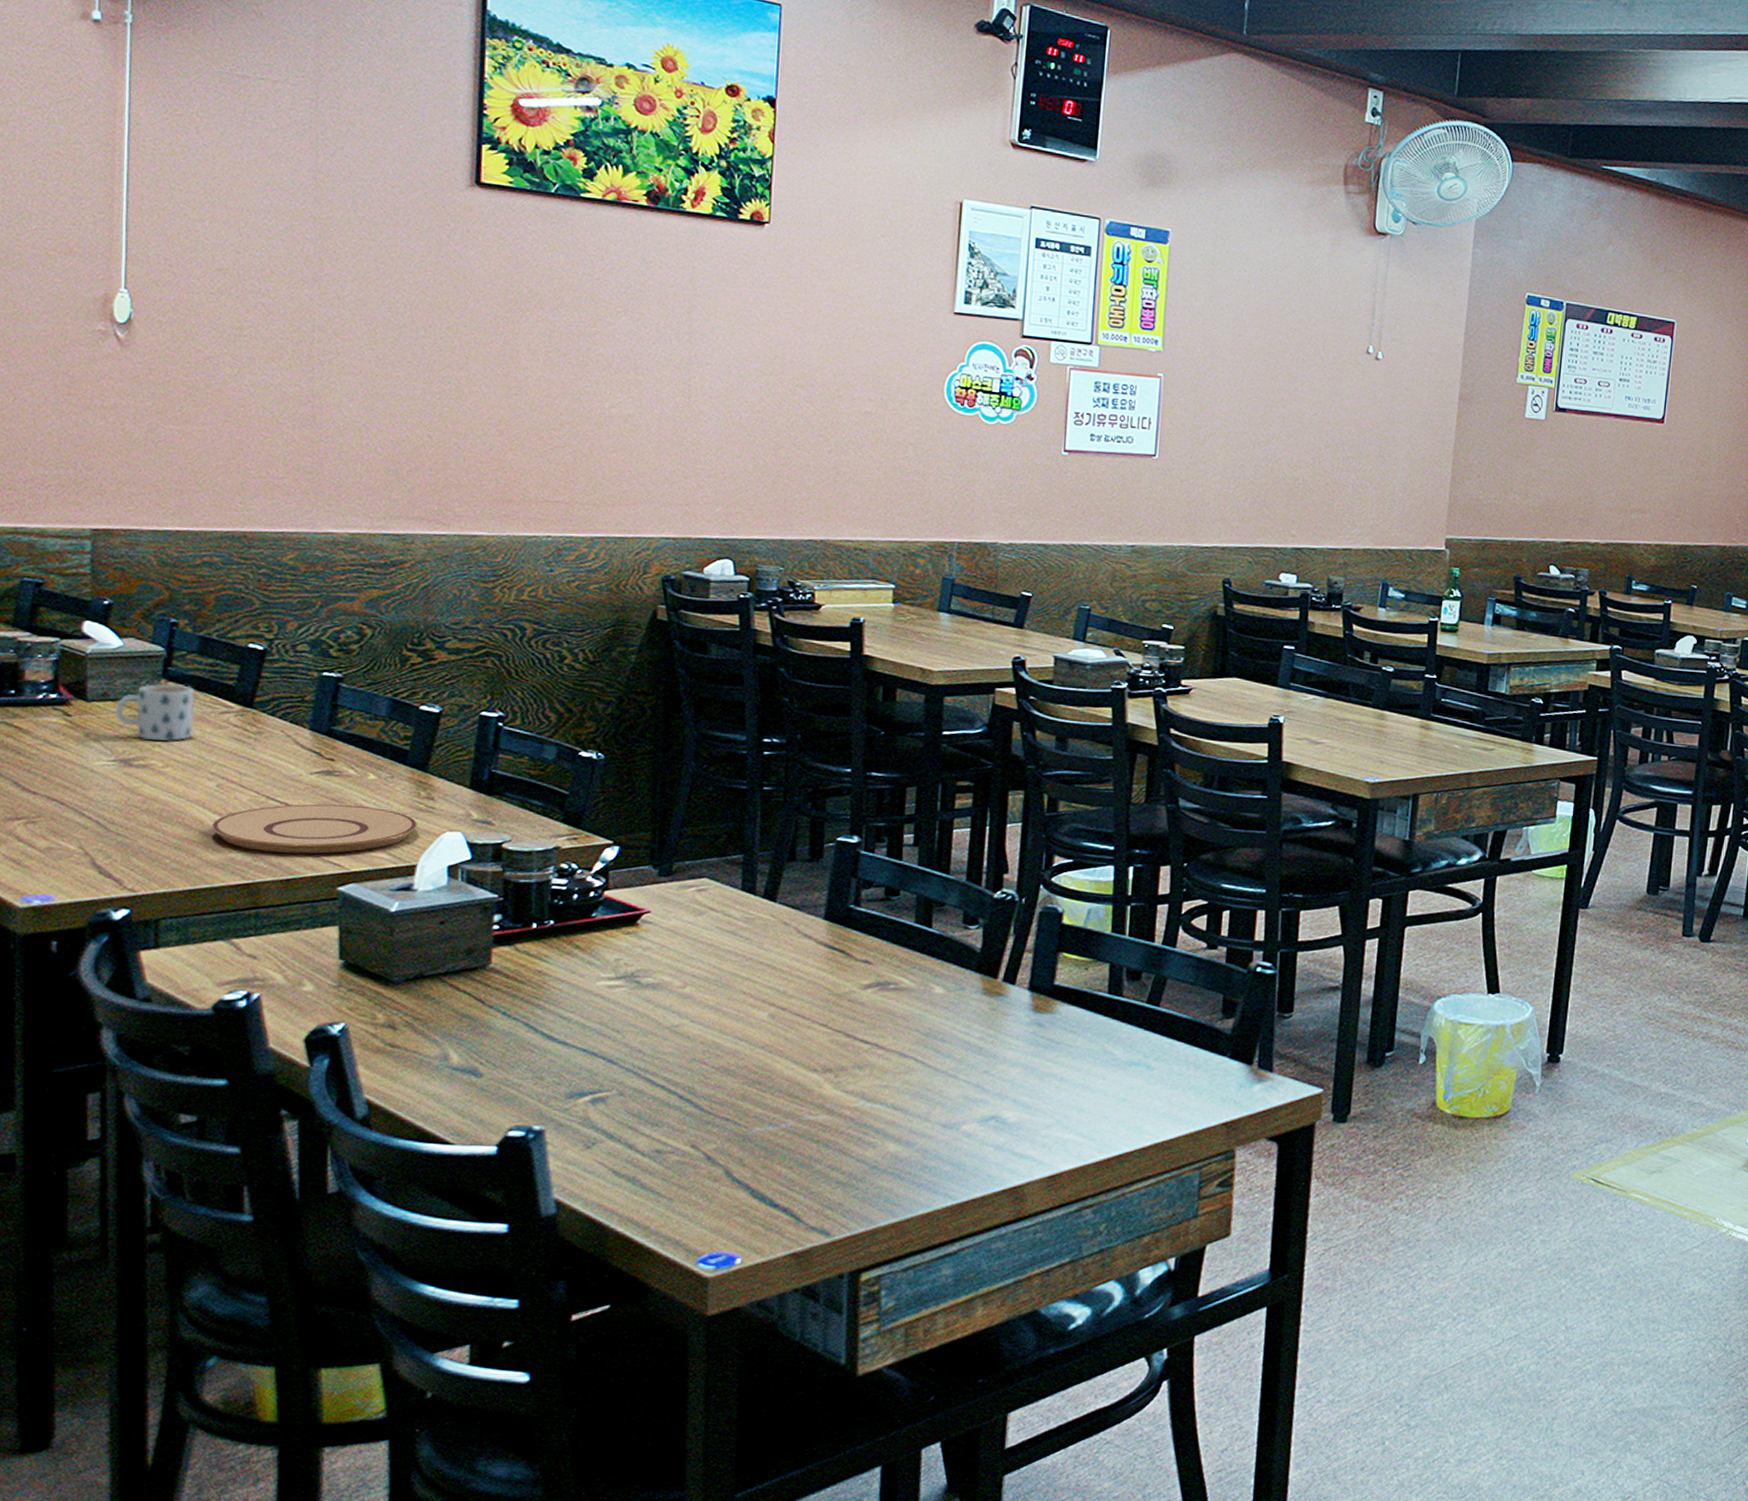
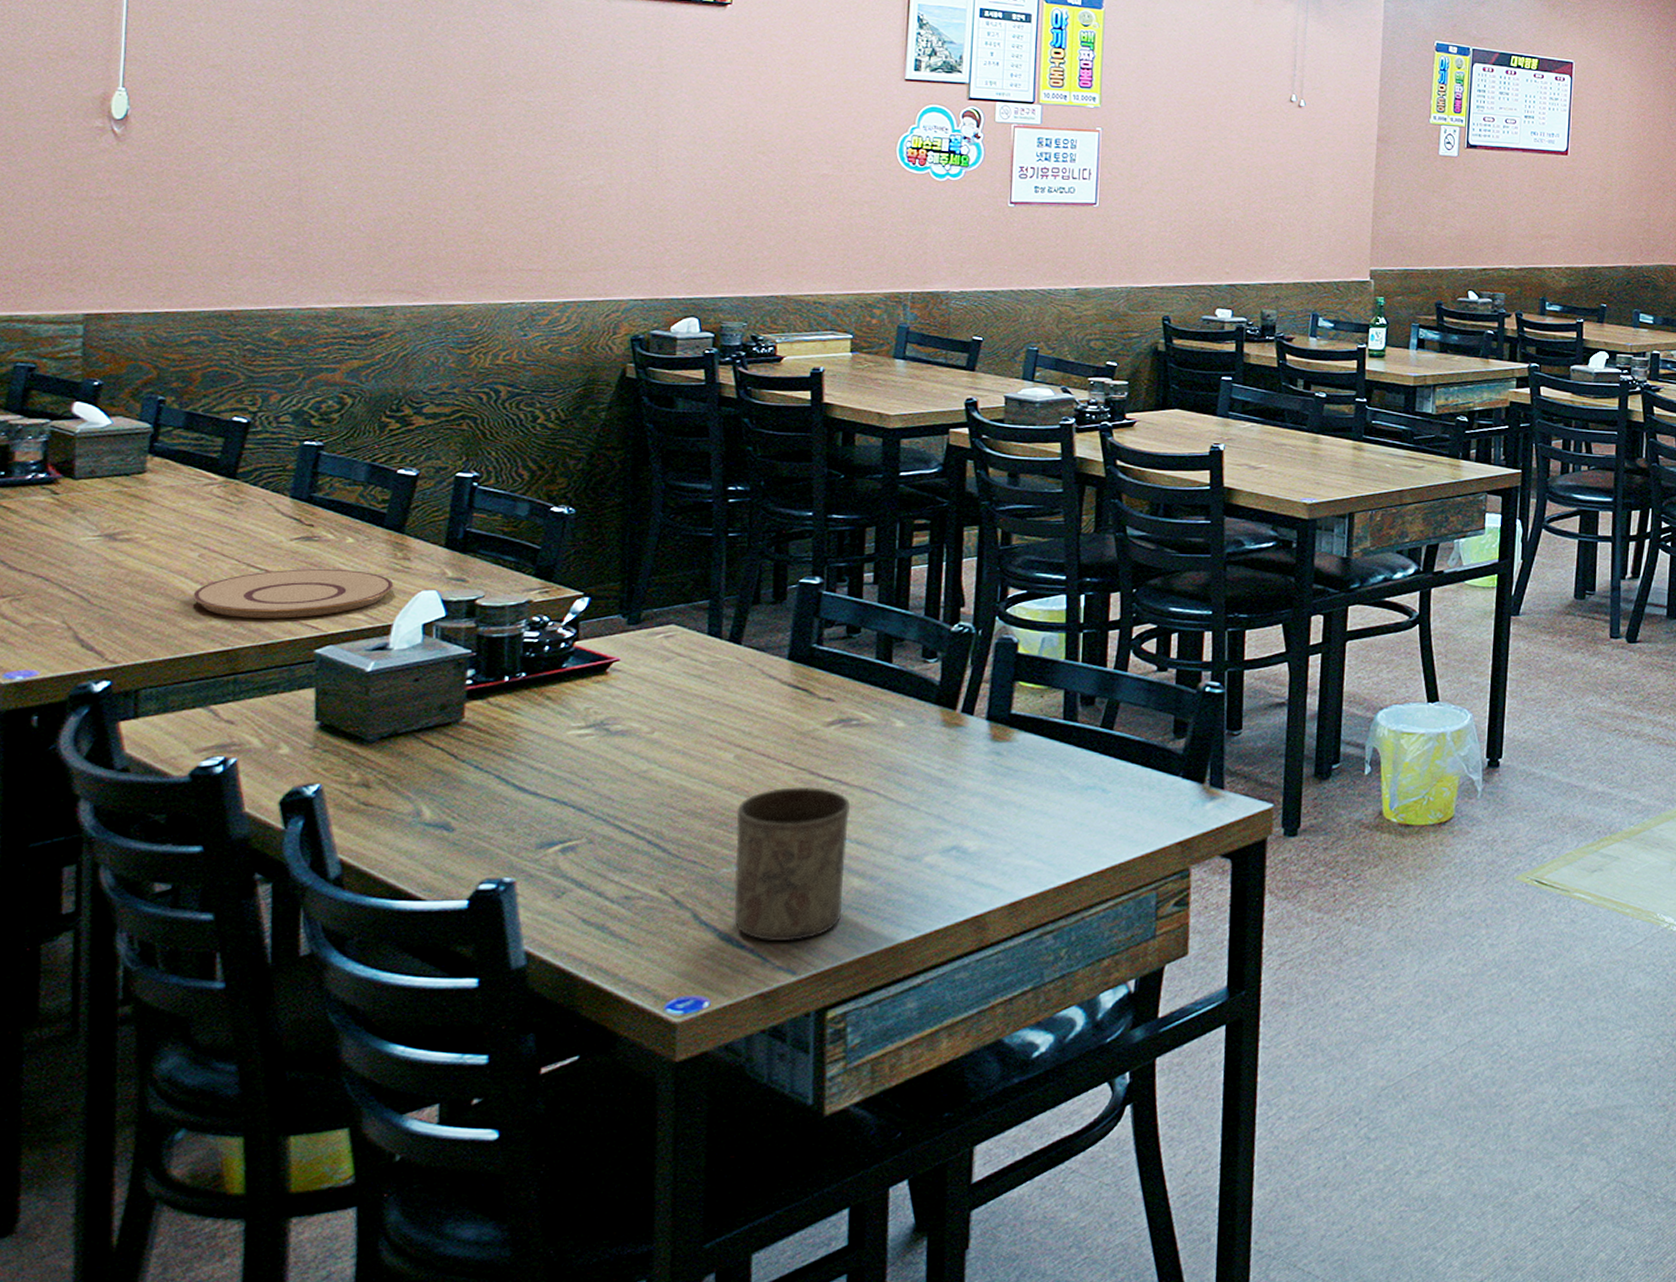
mug: present [116,683,195,741] -> none [102,459,180,515]
cup: none [767,1048,887,1203] -> present [733,786,850,942]

